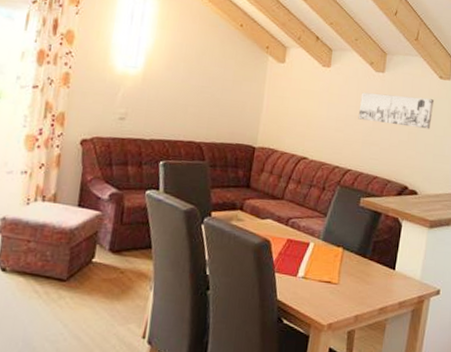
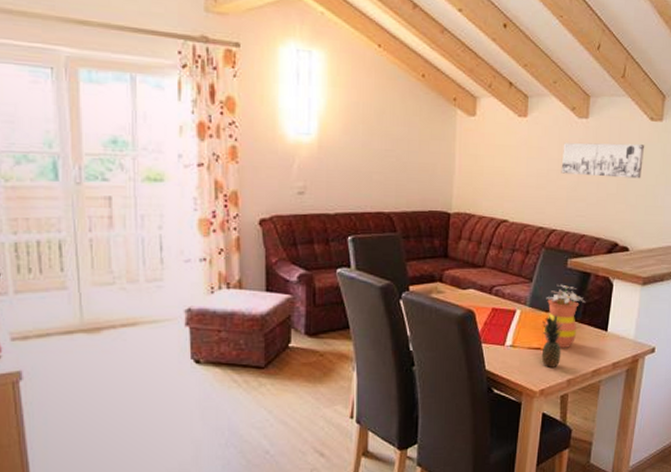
fruit: none [331,248,354,302] -> present [541,313,564,367]
flowerpot: none [334,221,376,284] -> present [543,284,586,348]

